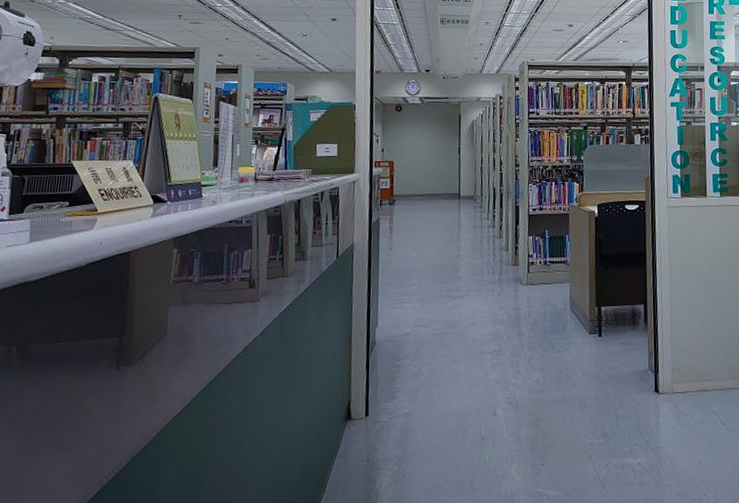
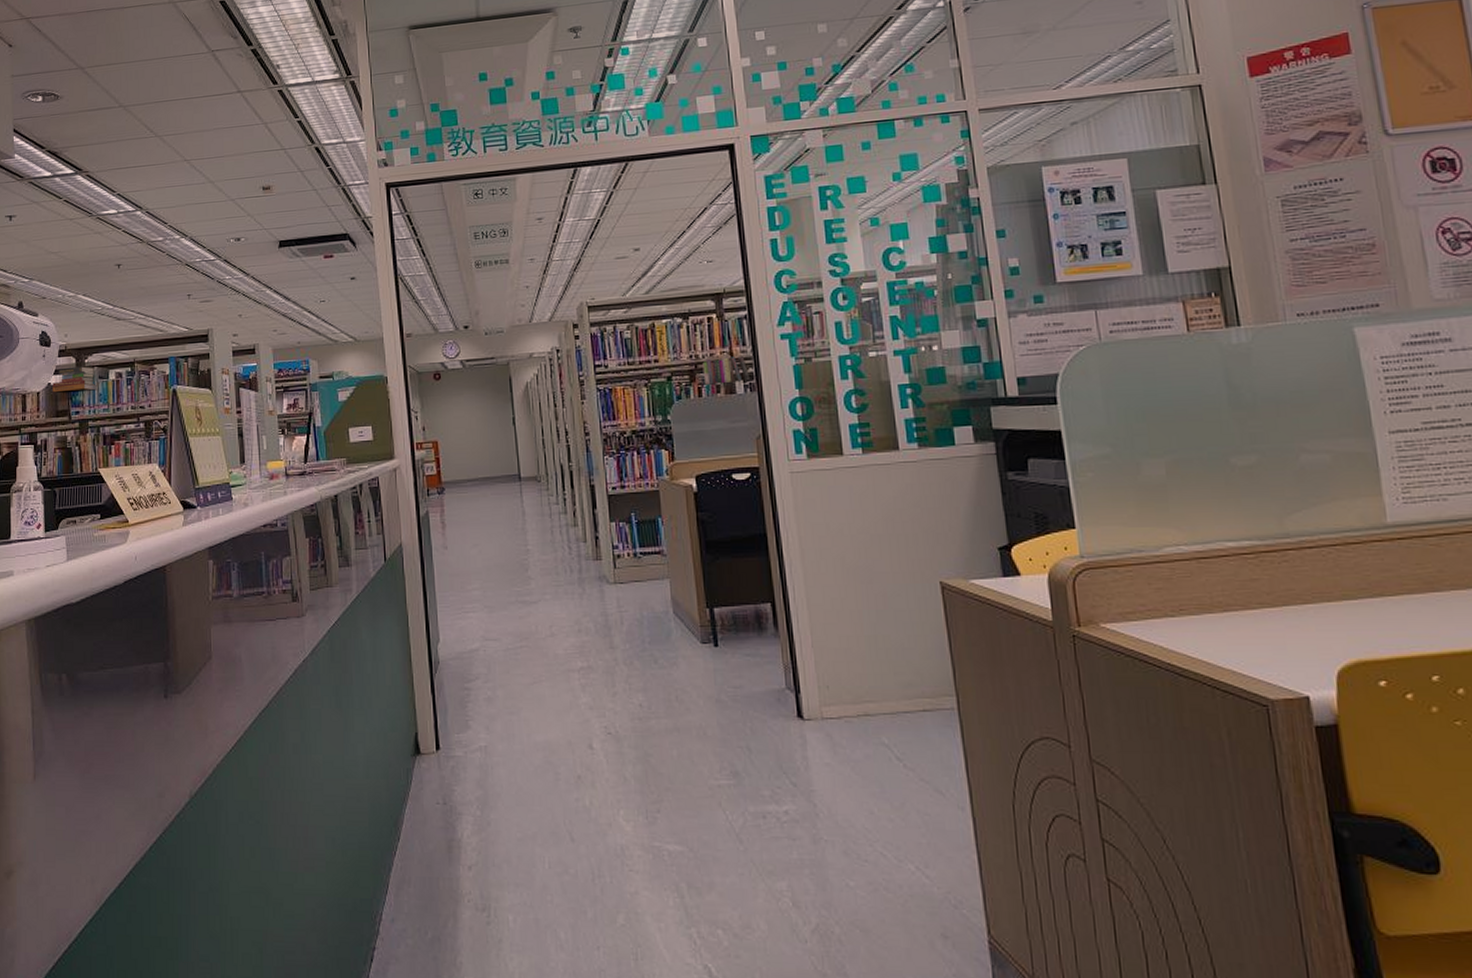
books: none [611,115,646,136] -> present [702,356,751,385]

